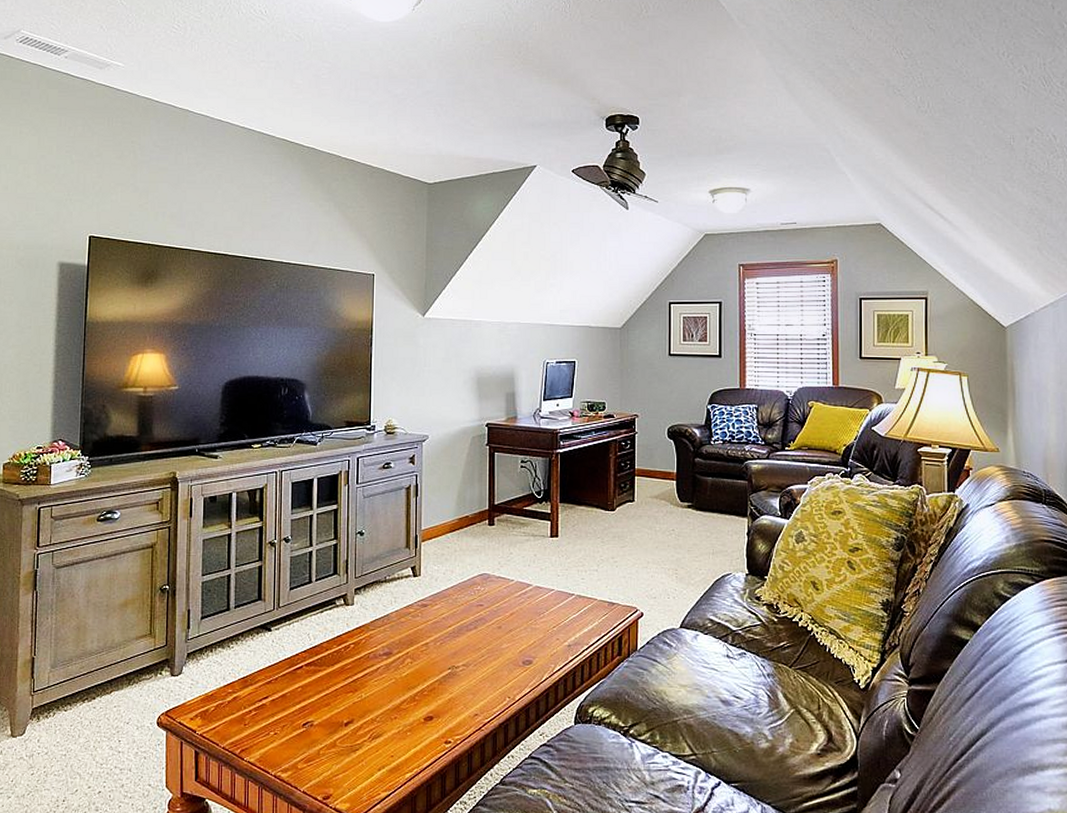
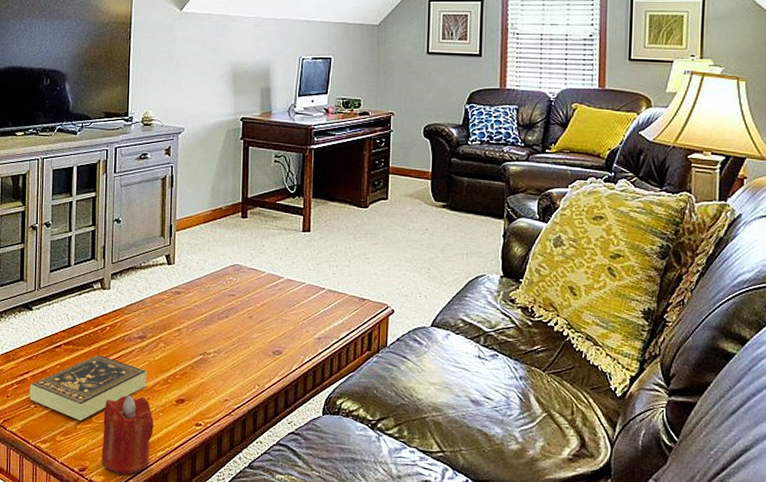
book: none [268,675,393,746] -> present [29,355,147,421]
candle: none [346,716,401,800] -> present [101,395,154,475]

